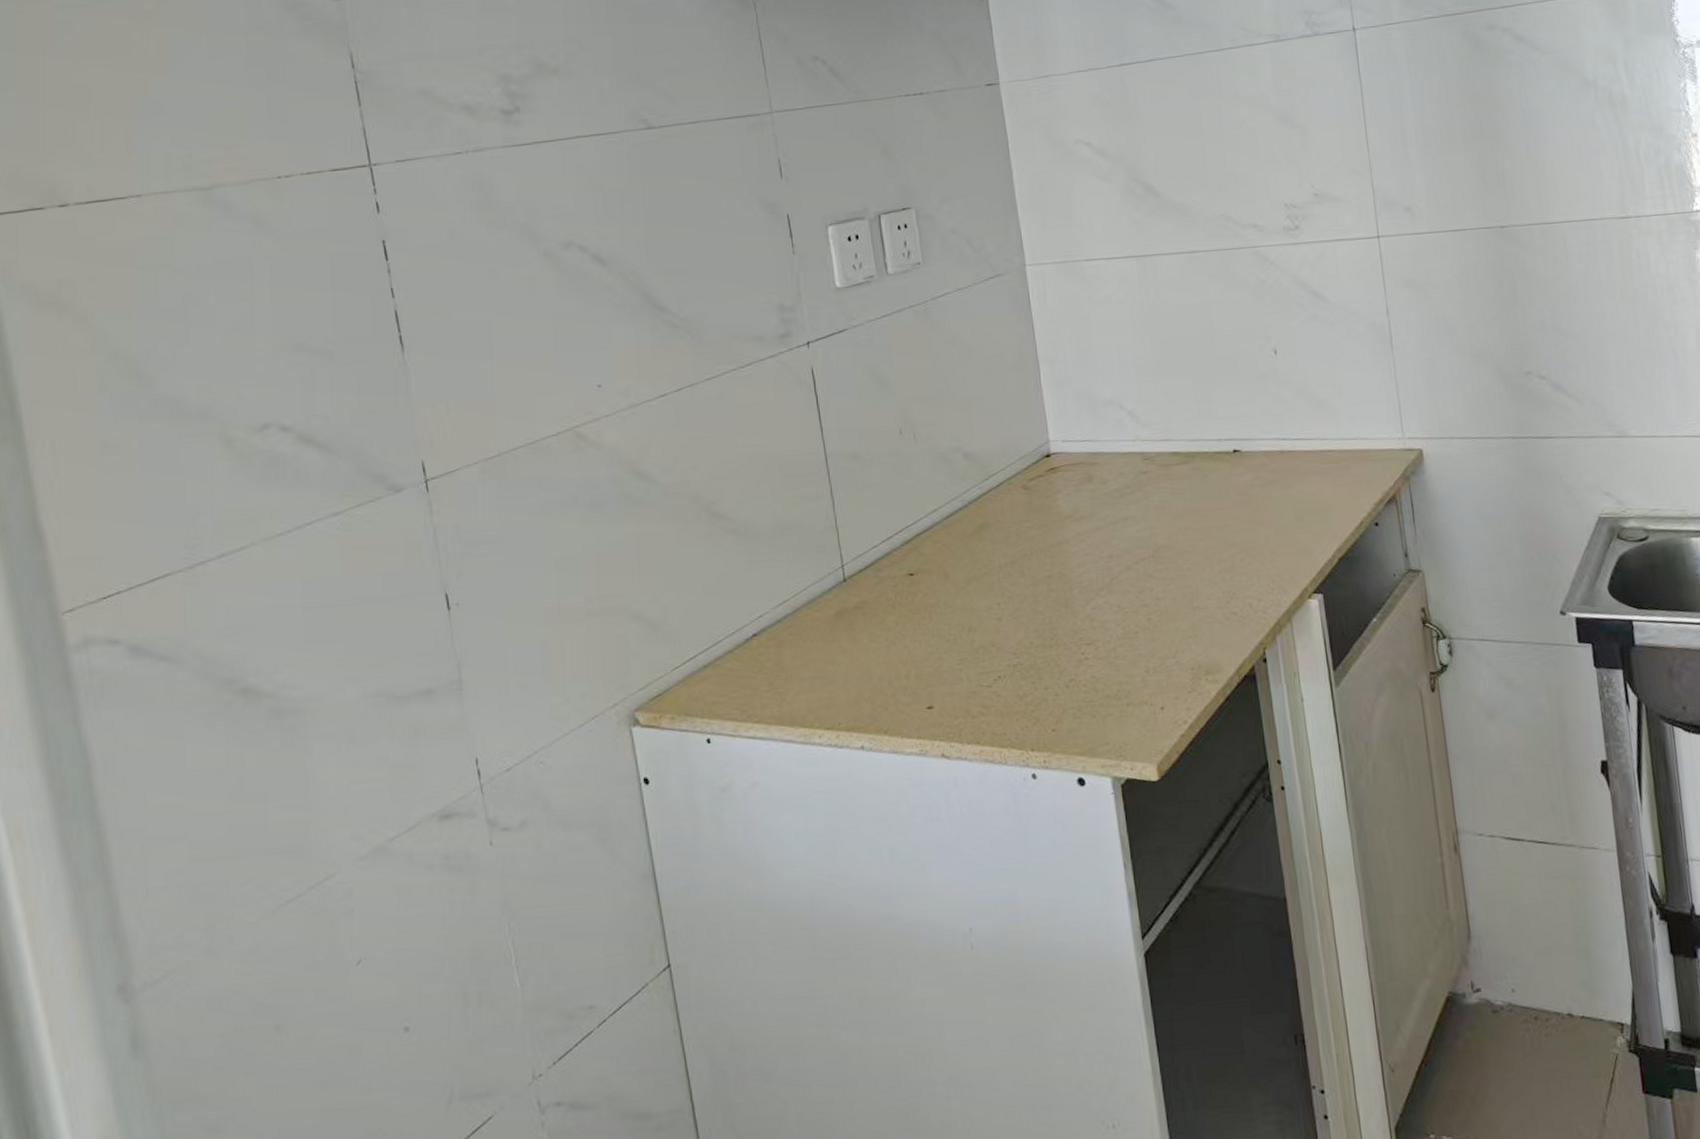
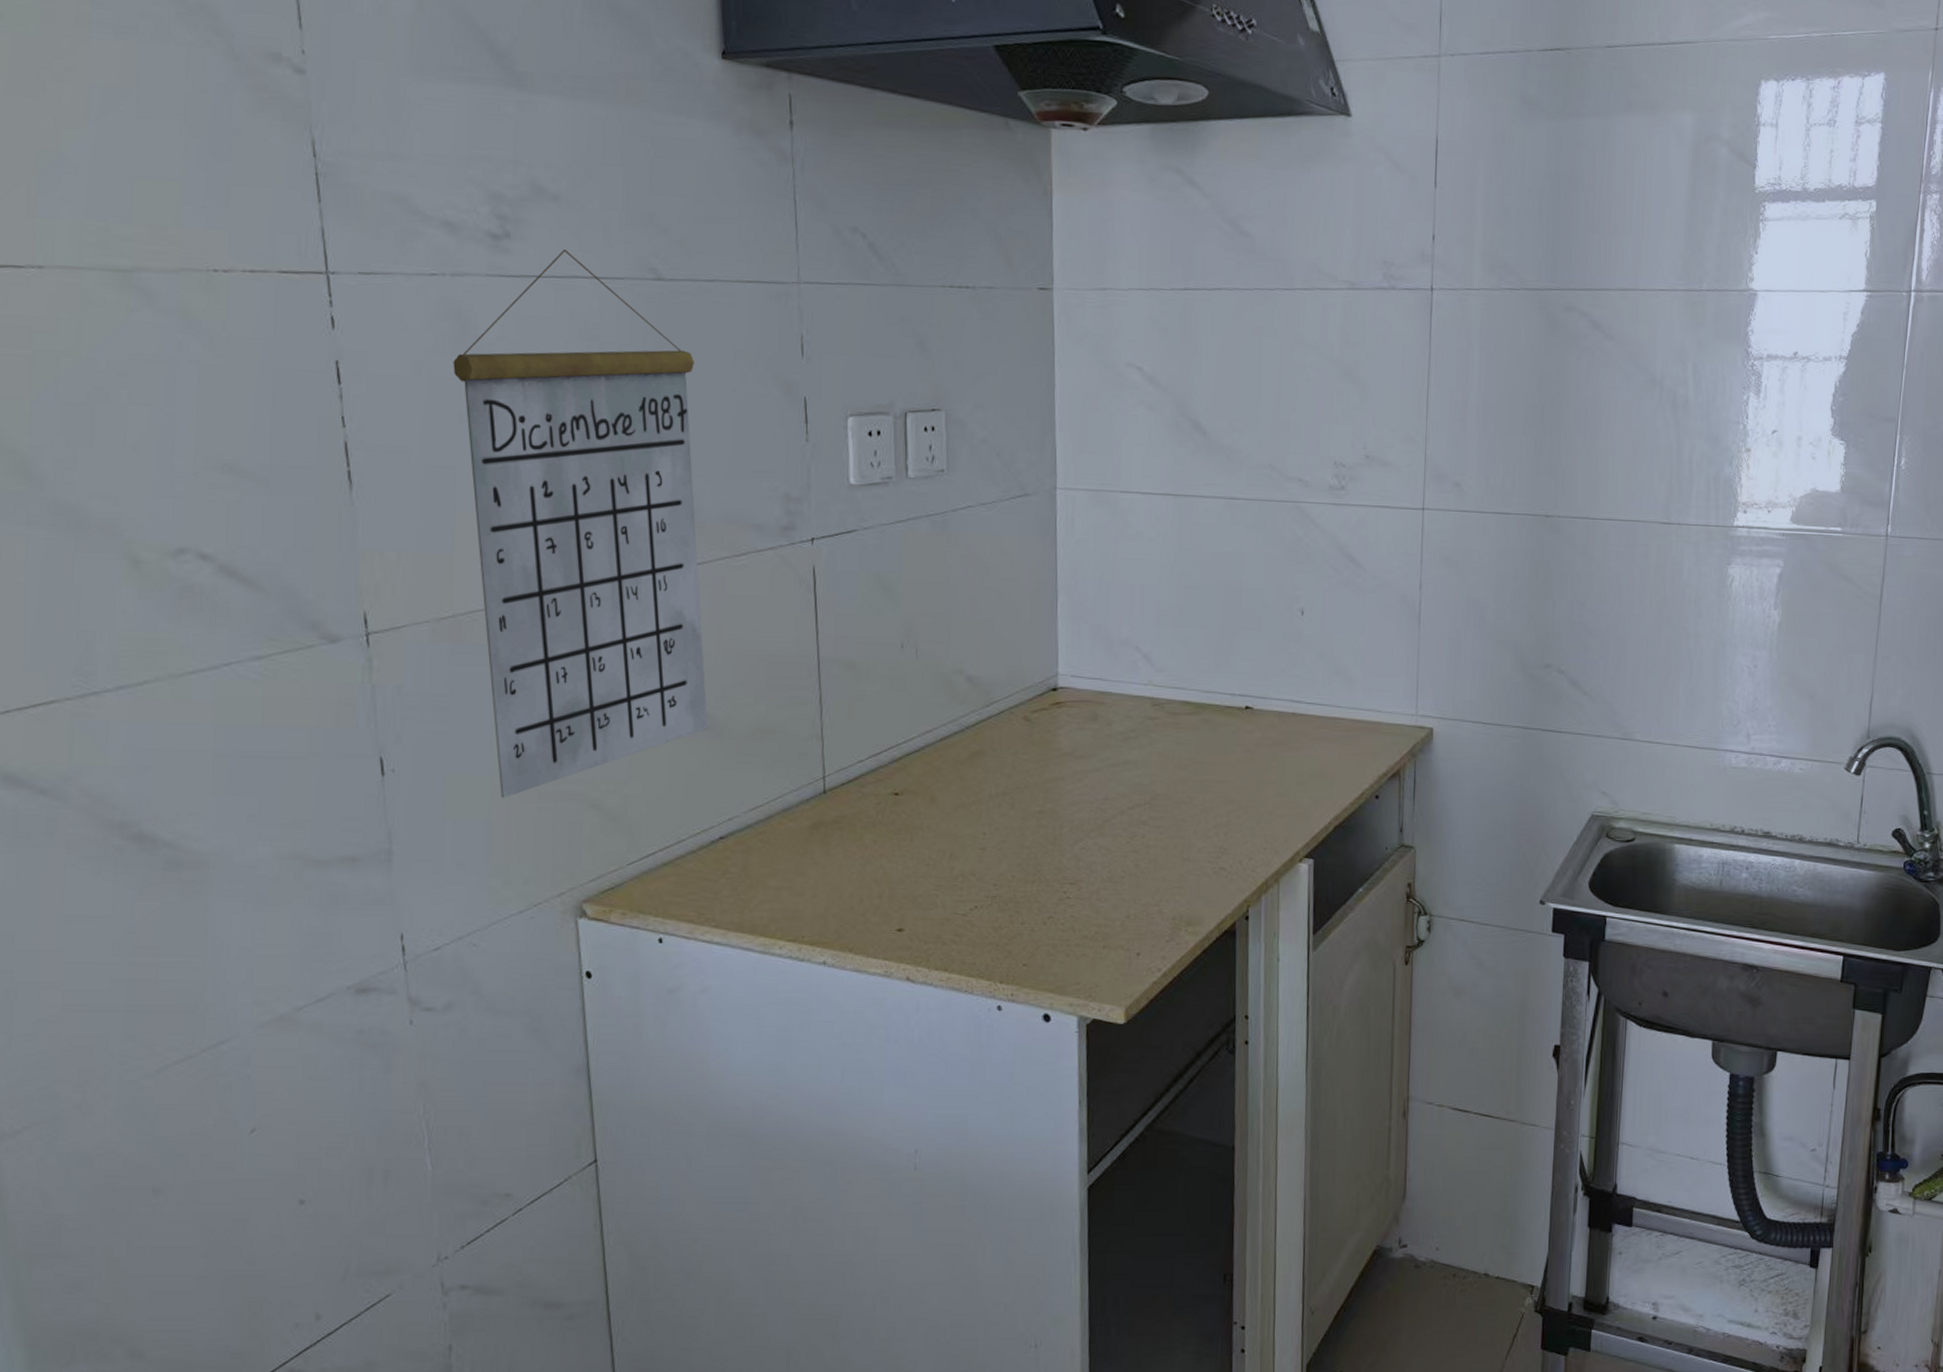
calendar: none [480,114,732,620] -> present [453,249,708,798]

